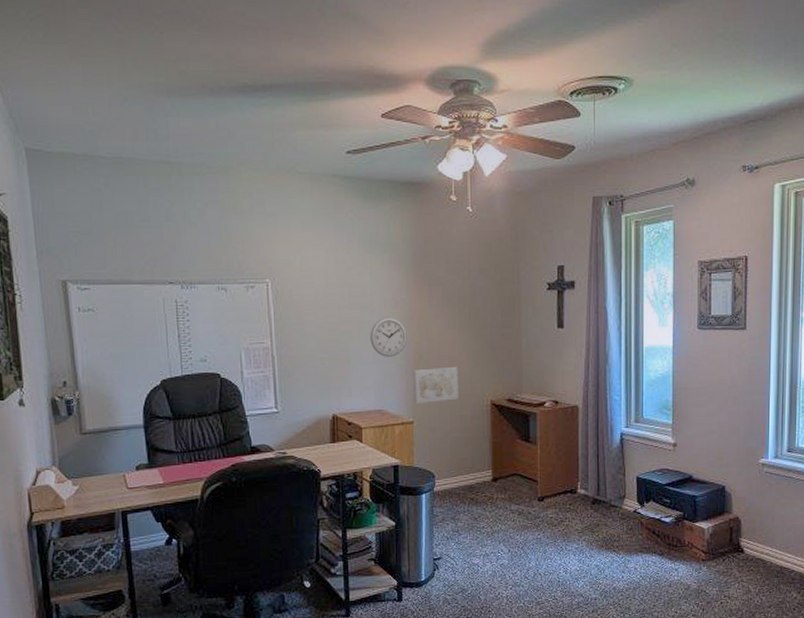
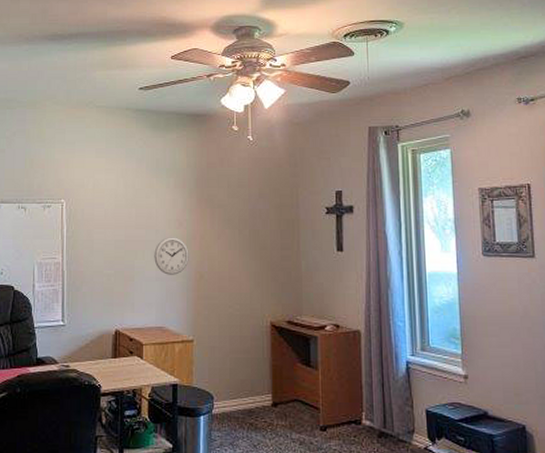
wall art: present [412,367,458,403] -> none [193,287,238,322]

